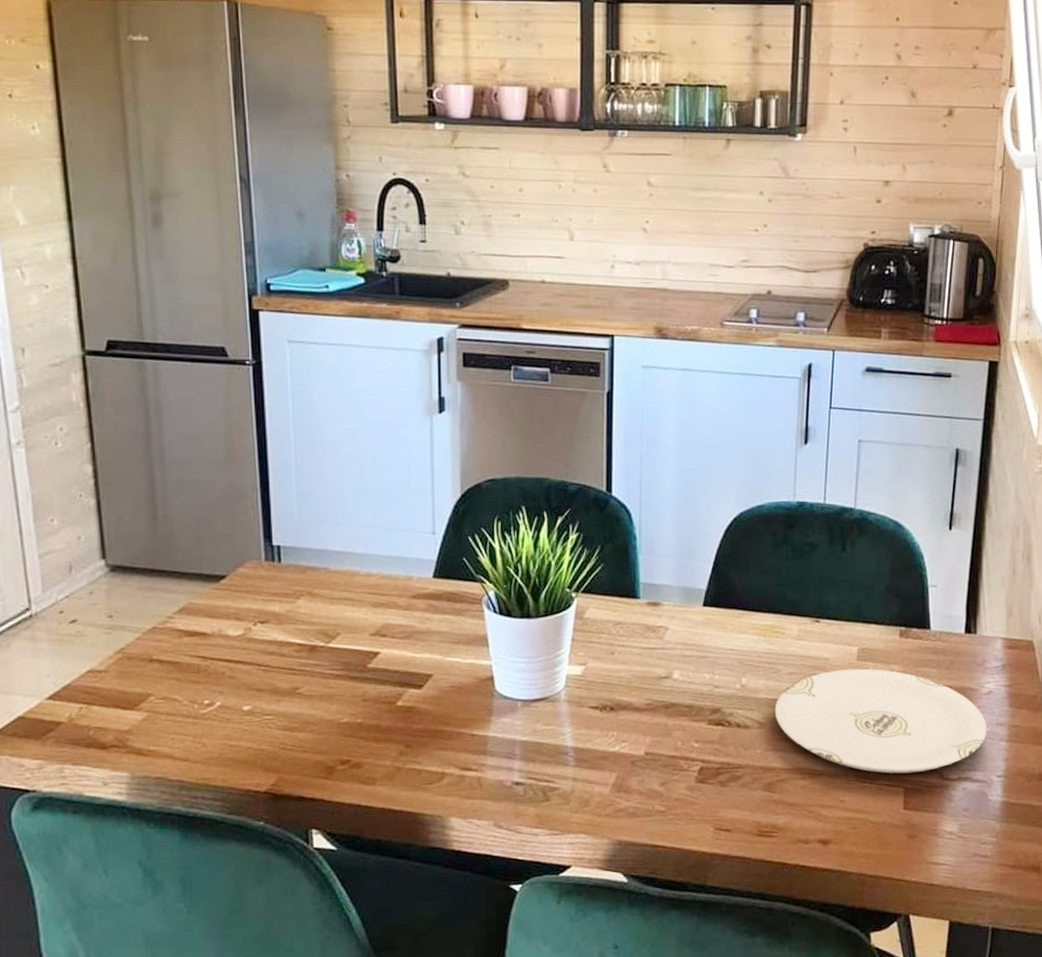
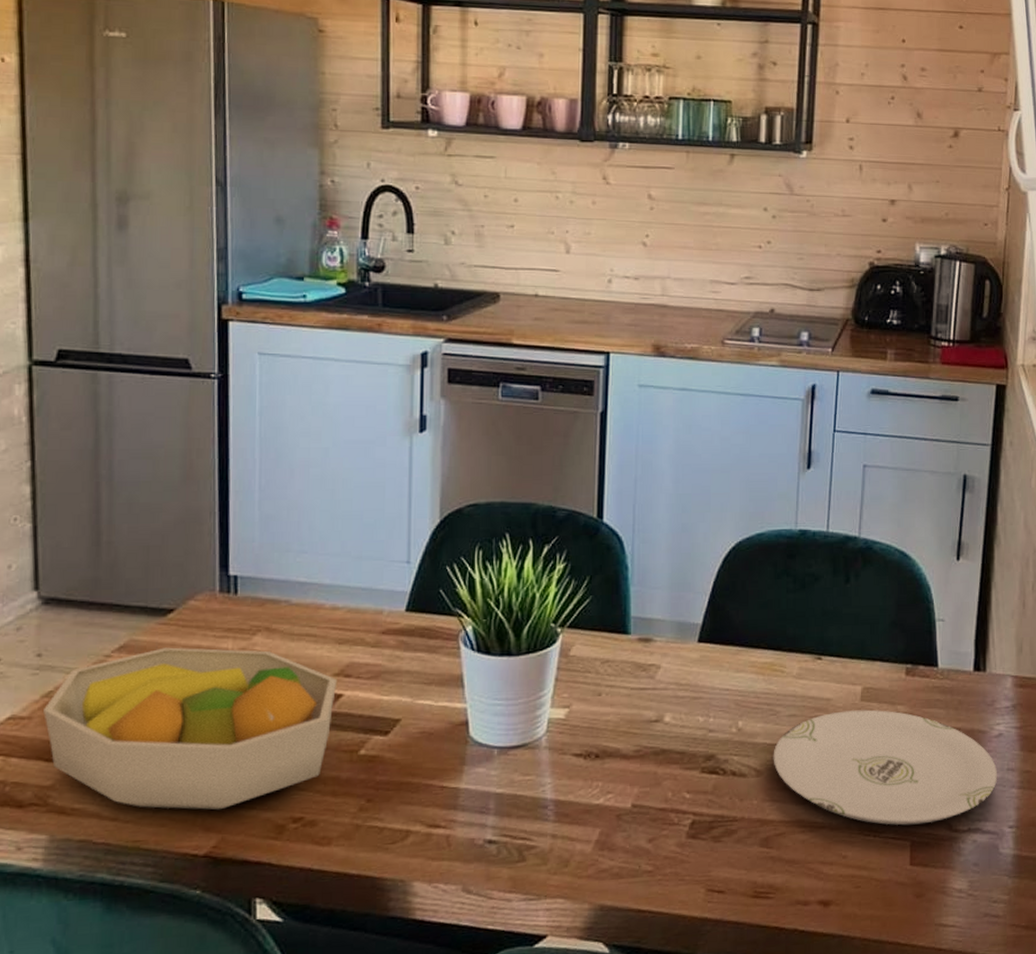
fruit bowl: none [118,610,375,753] -> present [43,647,338,810]

